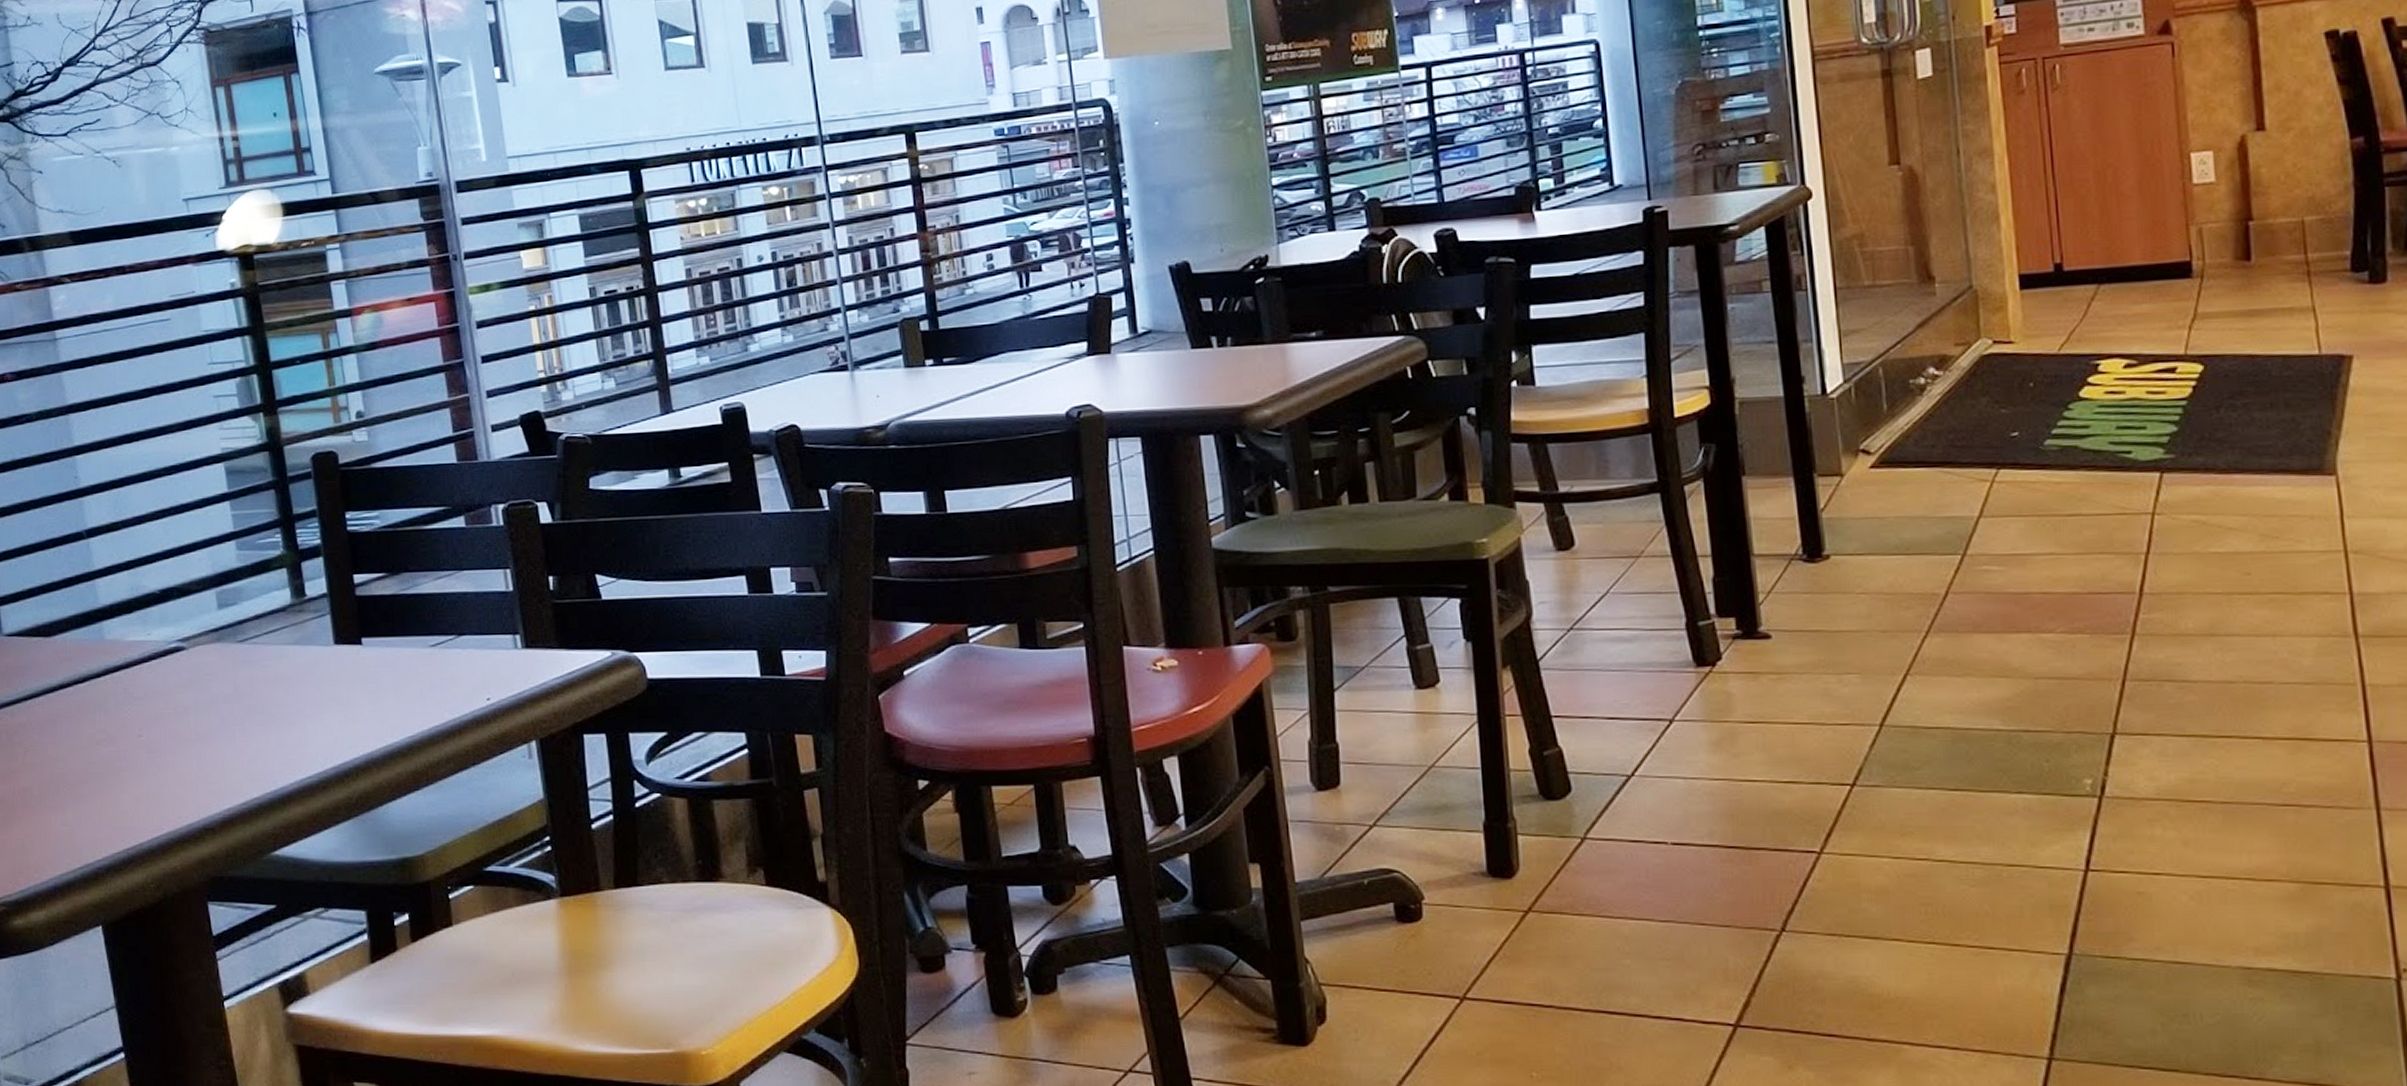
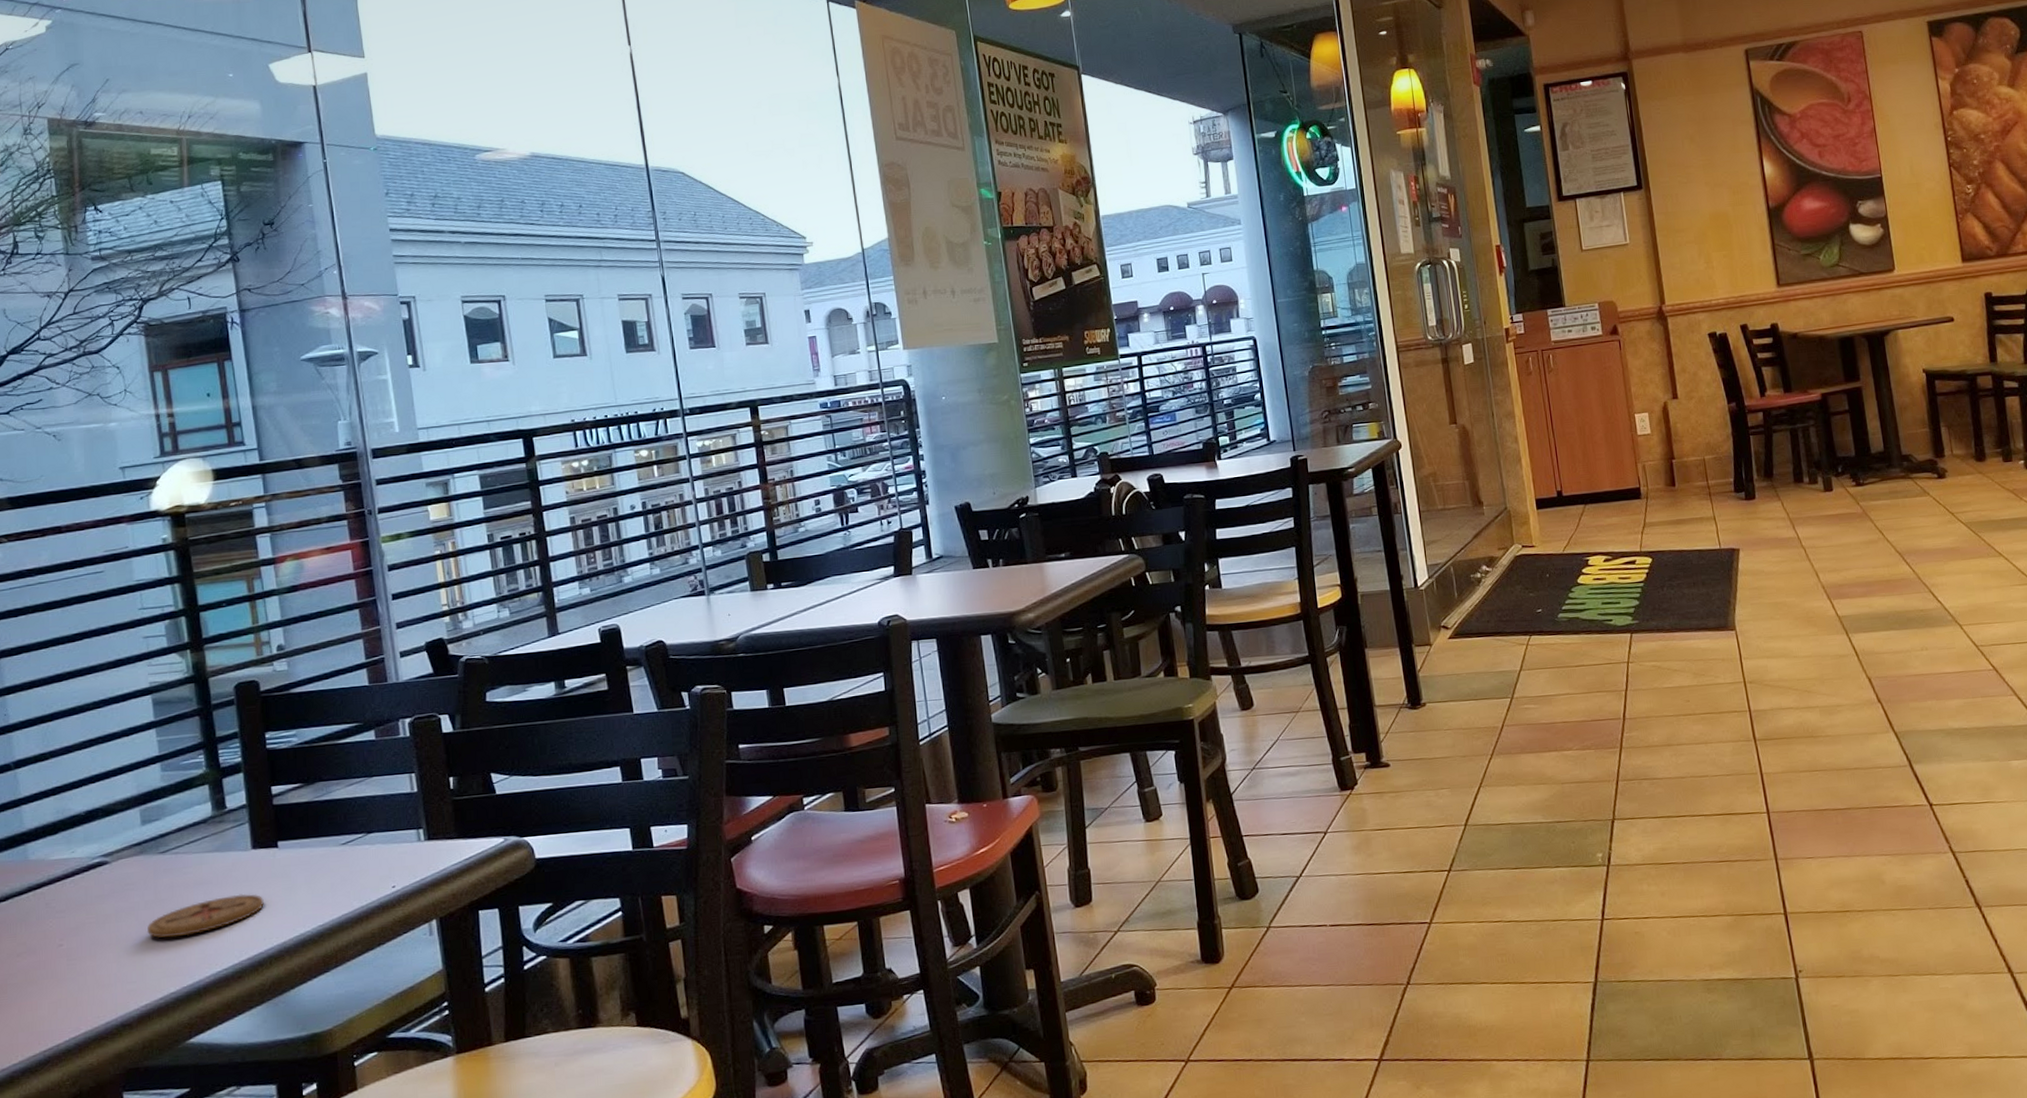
coaster: none [227,694,349,737] -> present [146,894,264,938]

